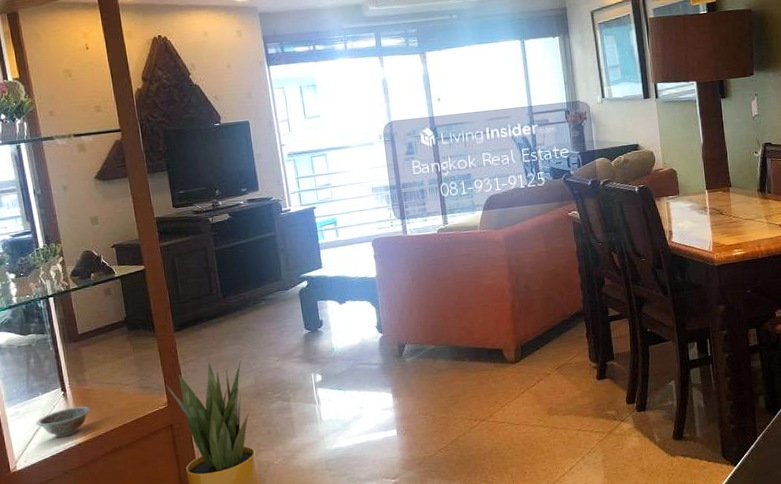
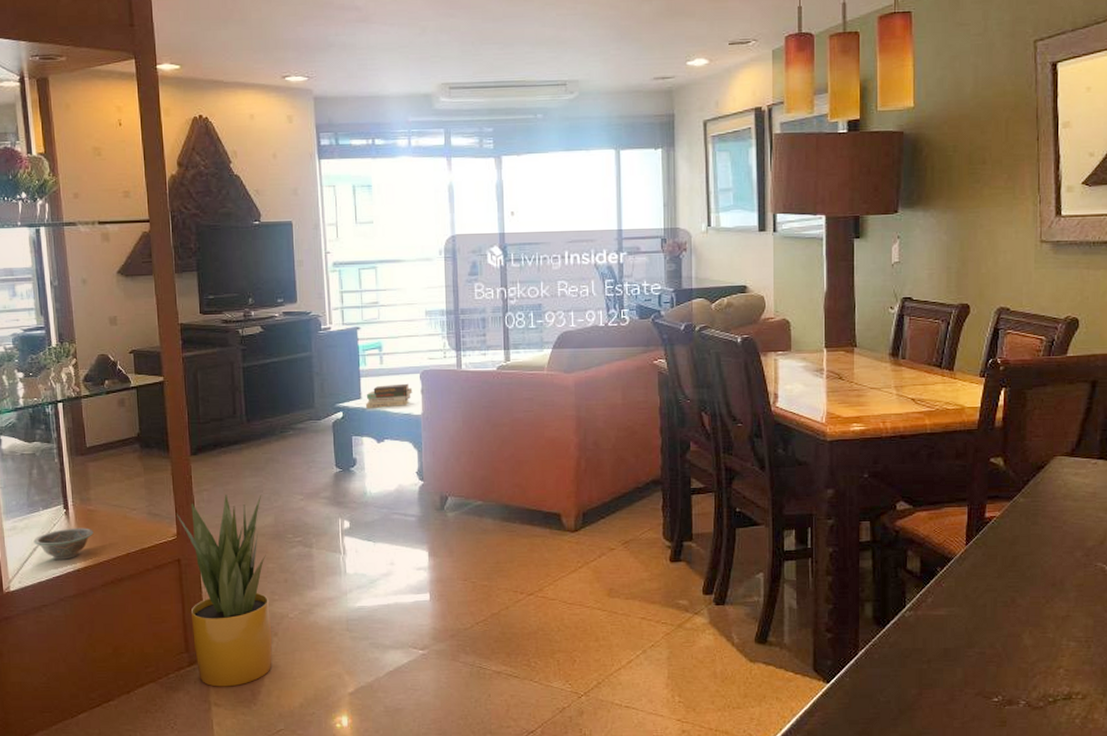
books: none [327,251,367,276] -> present [366,383,413,408]

